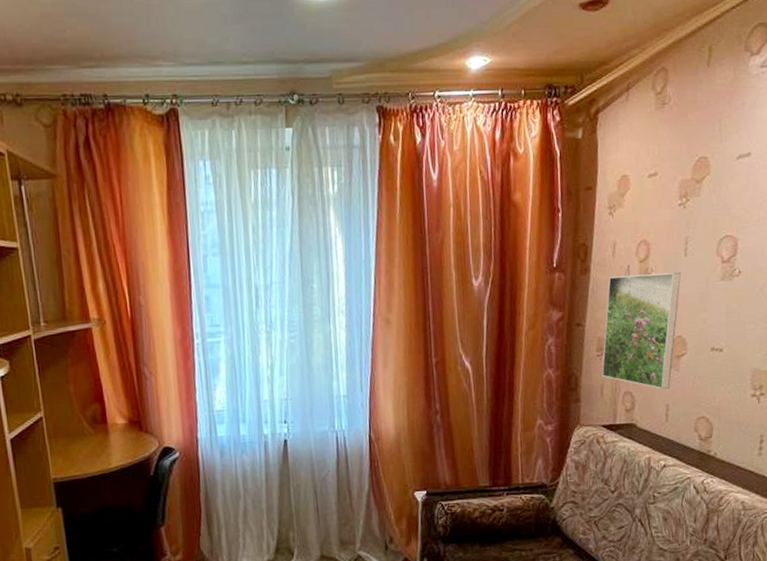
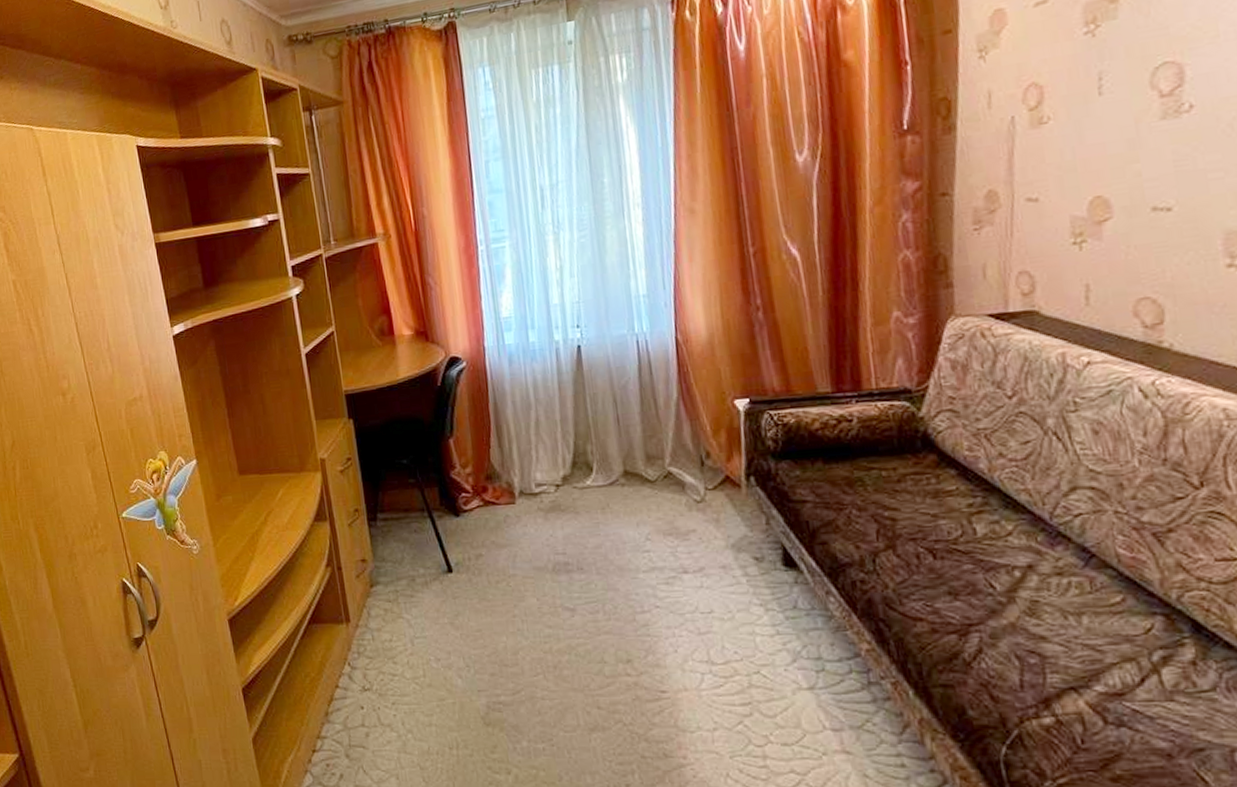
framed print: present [602,272,682,389] -> none [982,116,1096,266]

